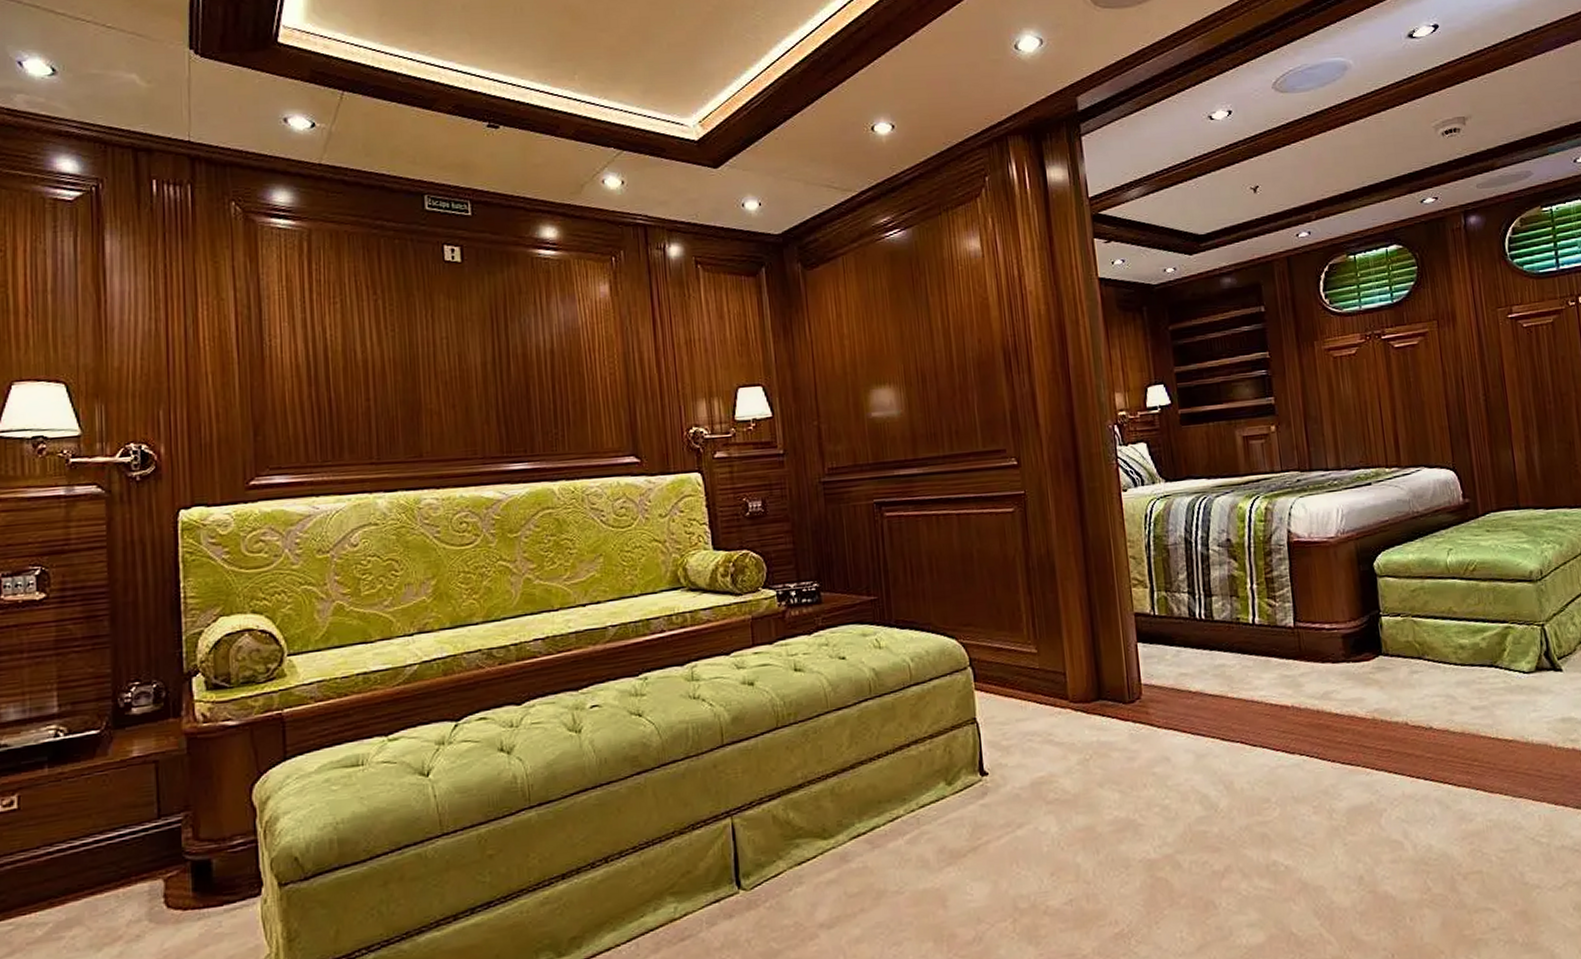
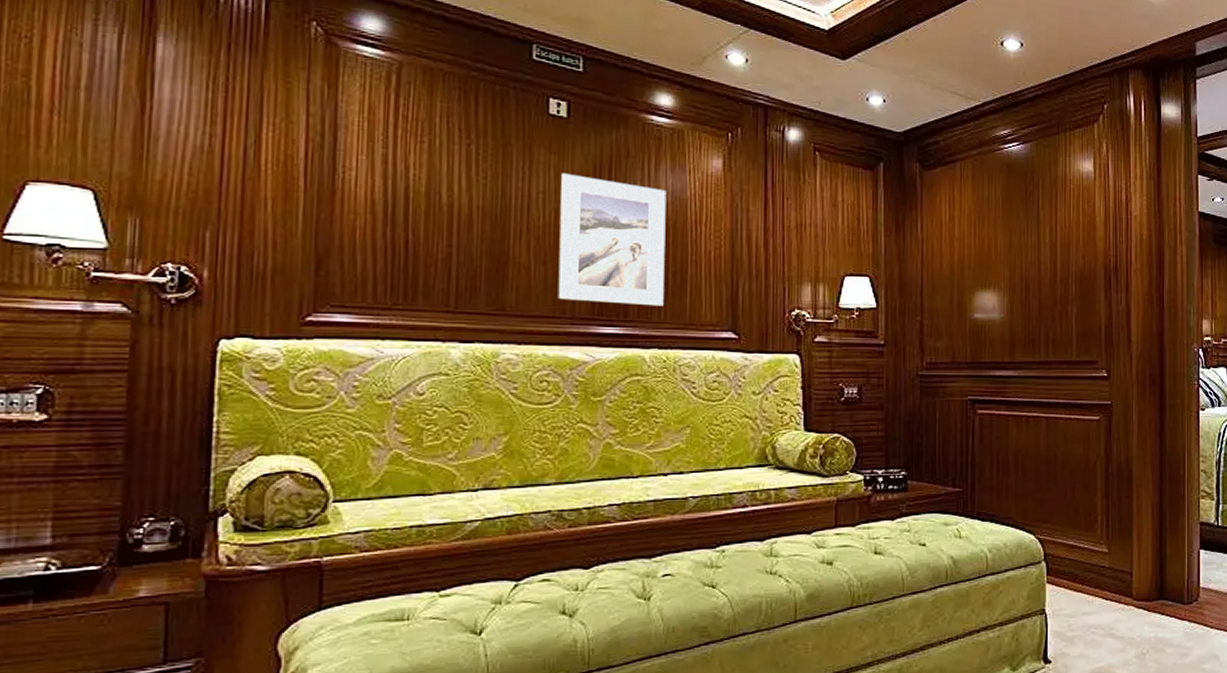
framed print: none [460,316,567,441] -> present [558,173,667,306]

